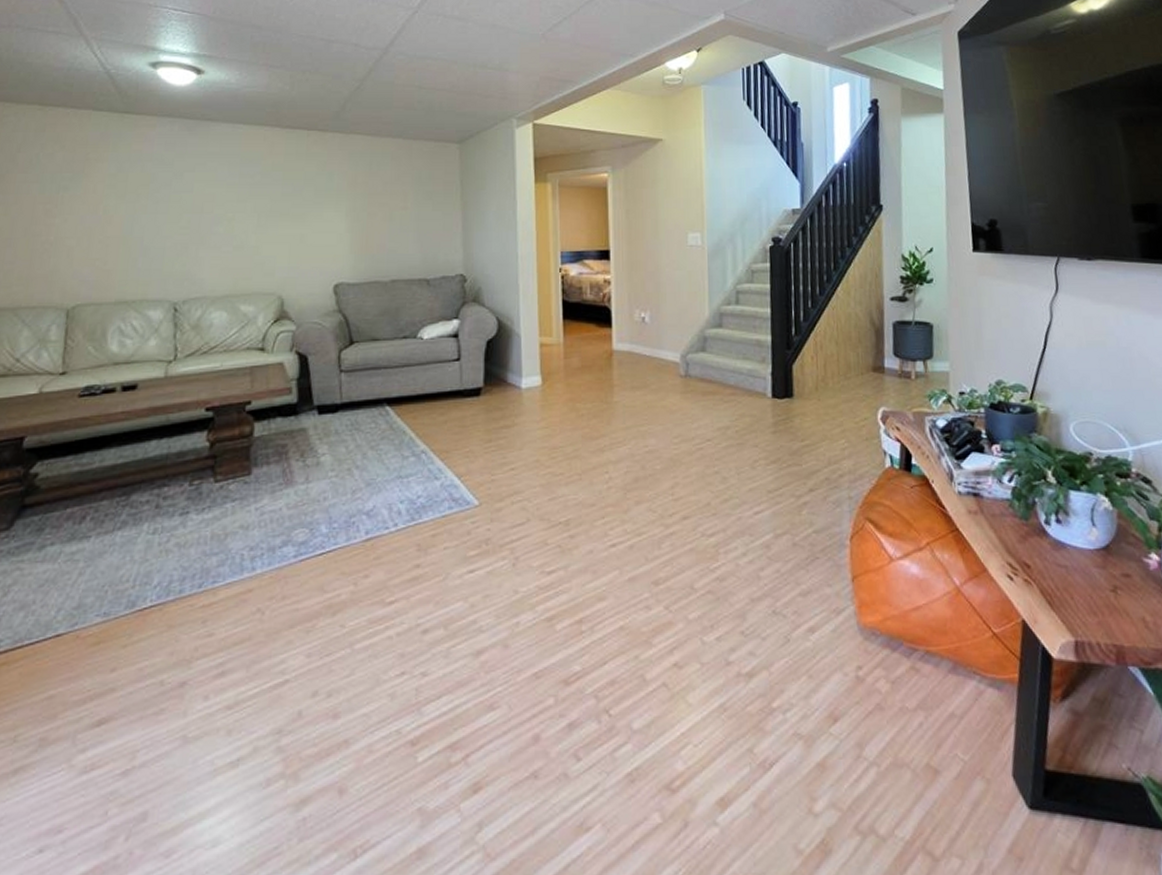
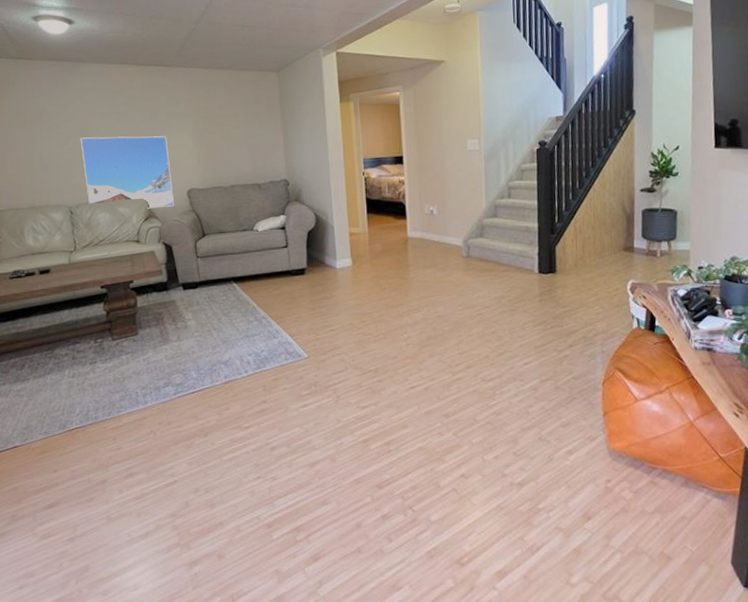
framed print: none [196,214,316,307] -> present [80,136,174,209]

